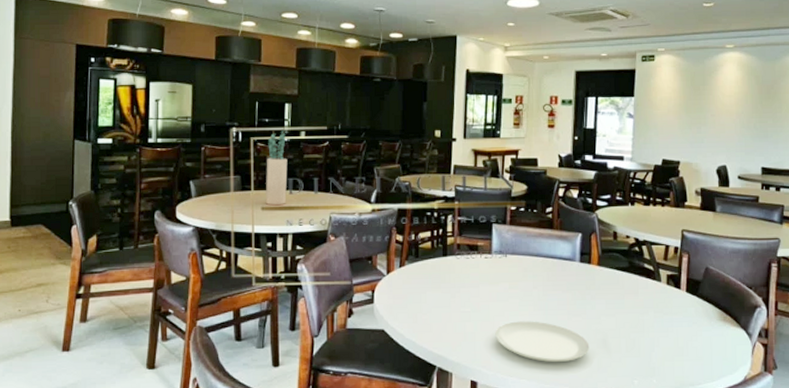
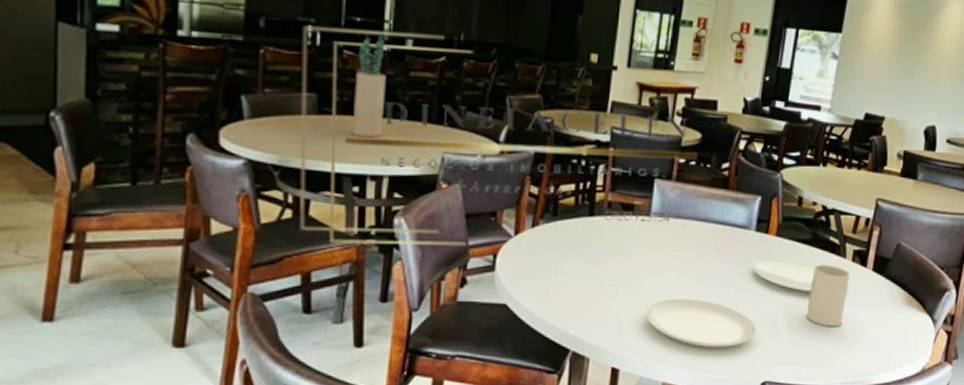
plate: none [581,285,635,313] -> present [753,259,816,292]
cup: none [631,288,667,343] -> present [806,264,850,327]

